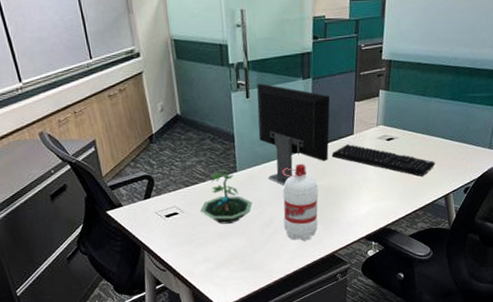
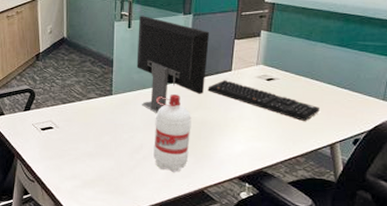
terrarium: present [199,168,252,224] -> none [73,90,124,144]

